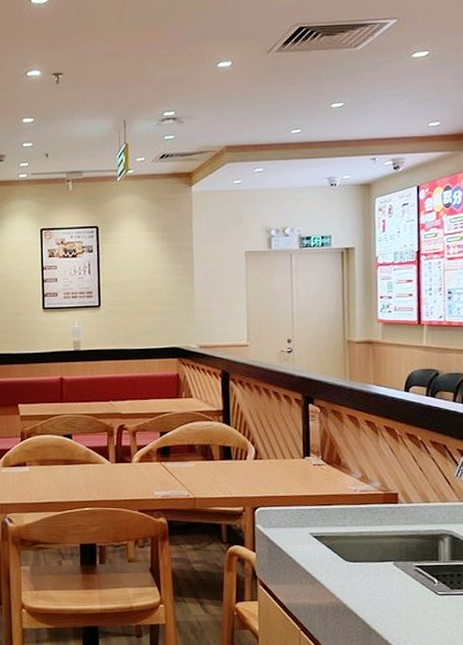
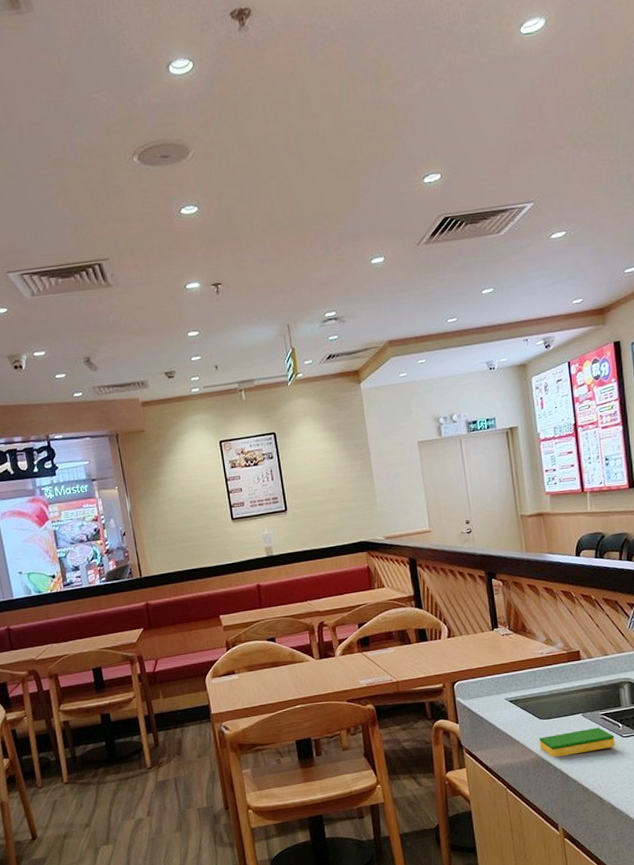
dish sponge: none [342,579,428,606] -> present [539,727,615,758]

